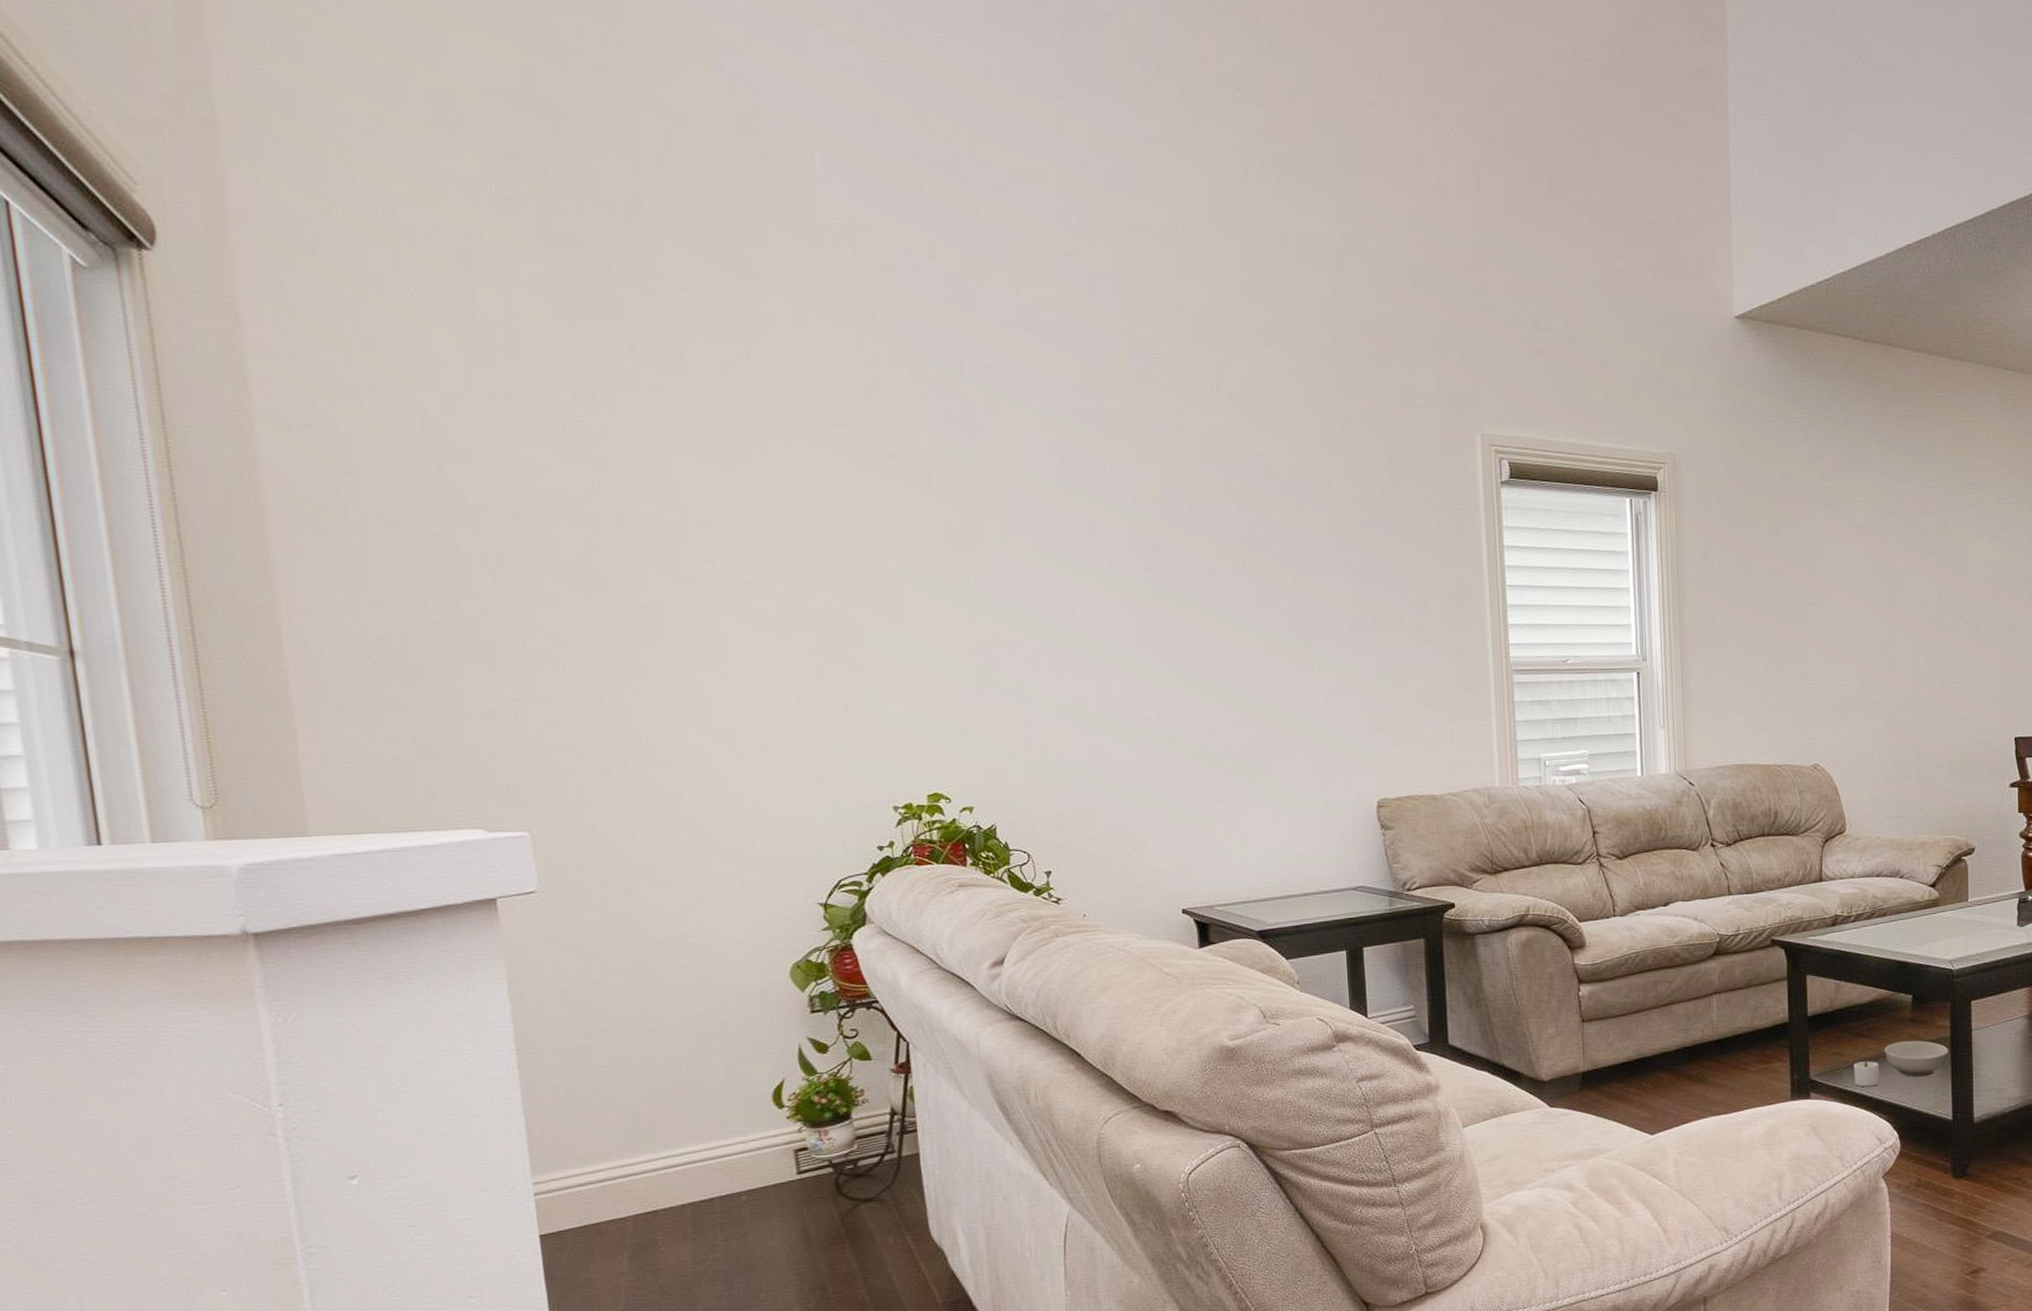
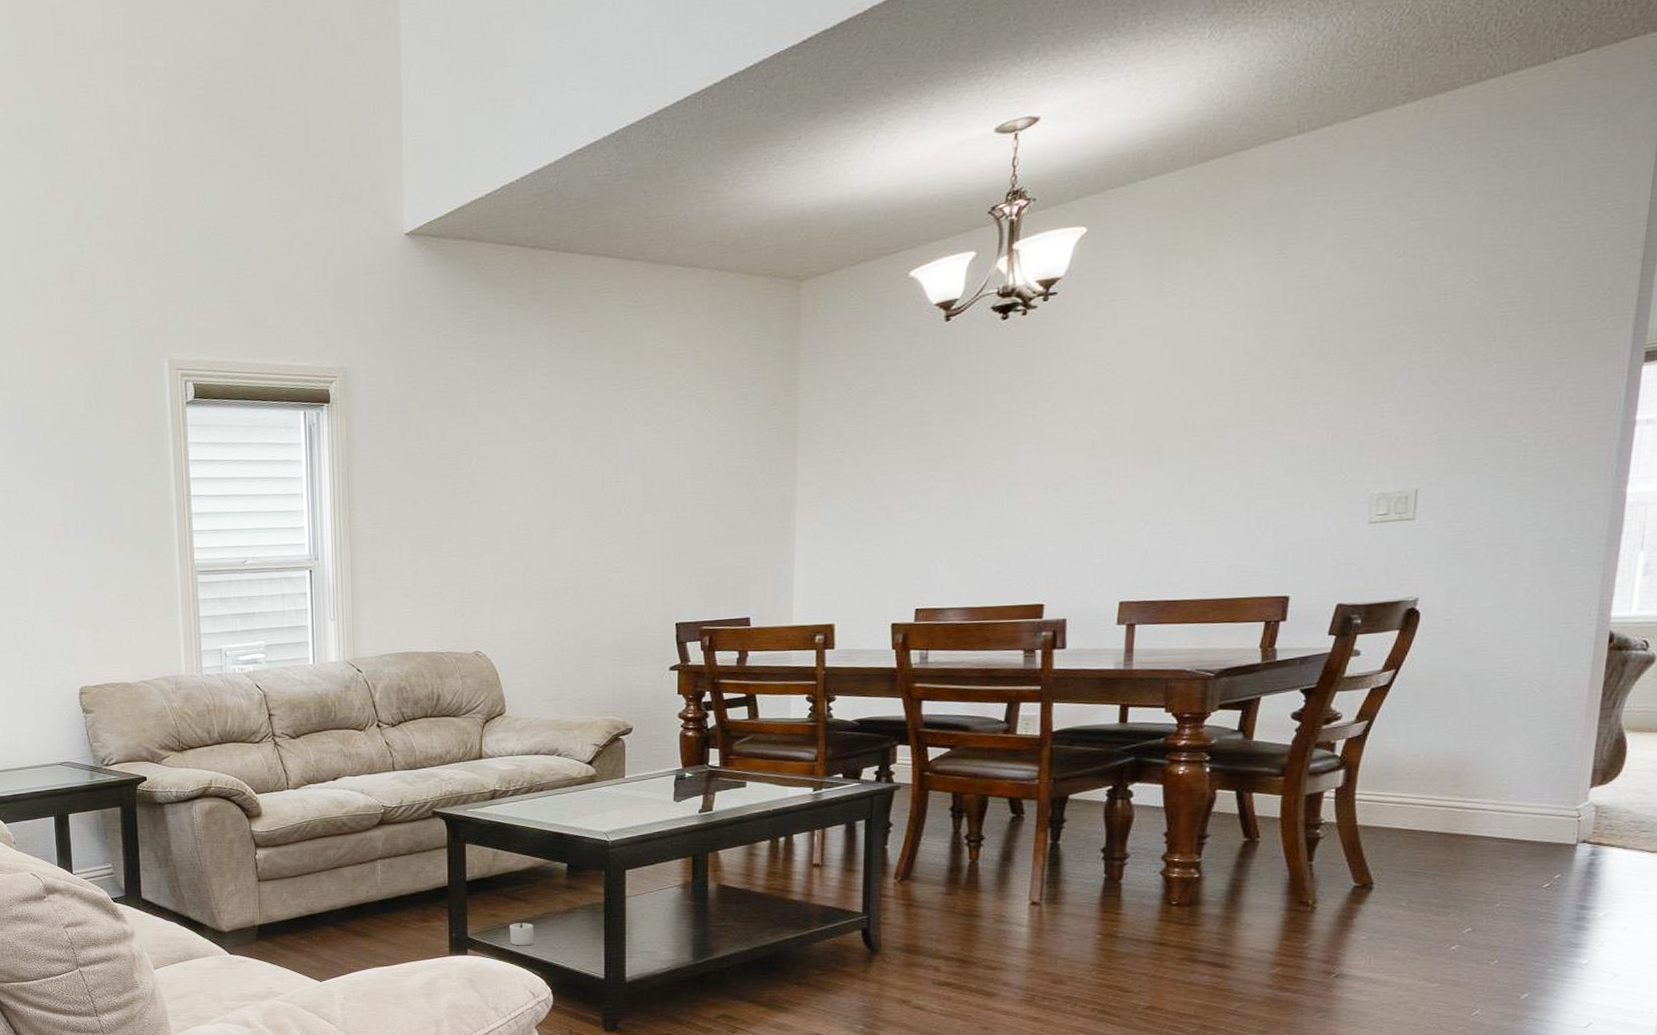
bowl: present [1884,1040,1948,1078] -> none [539,905,602,939]

